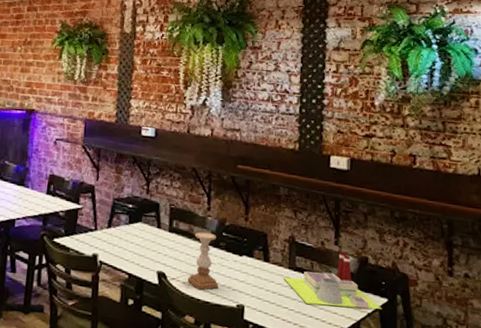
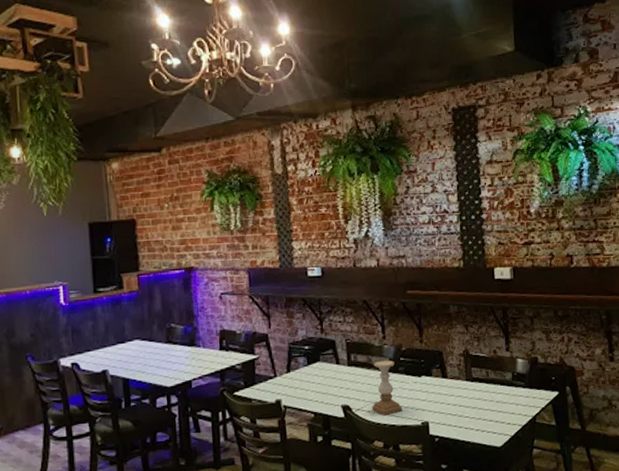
architectural model: present [283,251,382,309] -> none [462,356,554,410]

